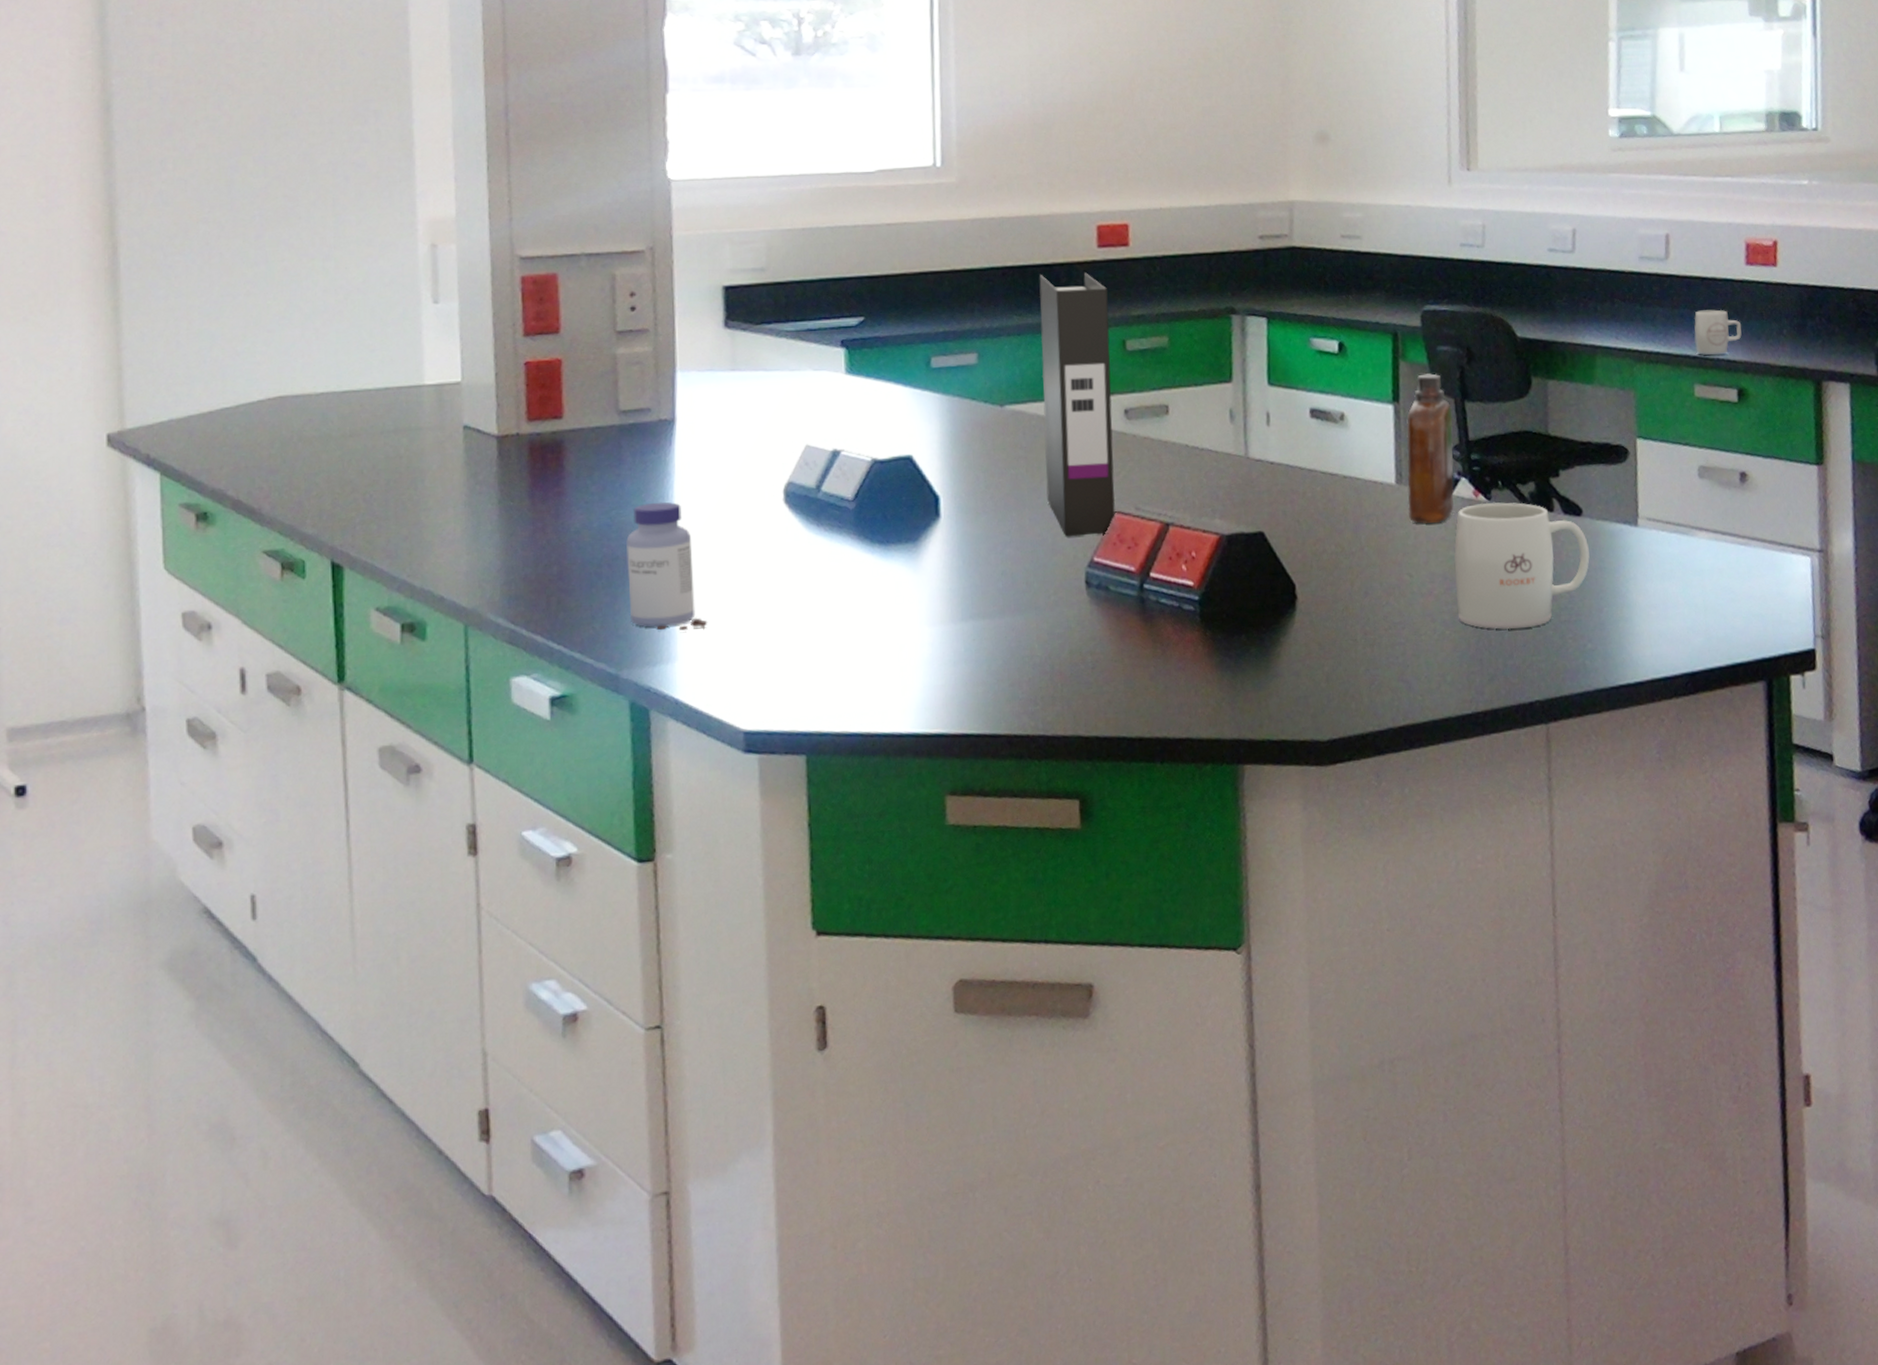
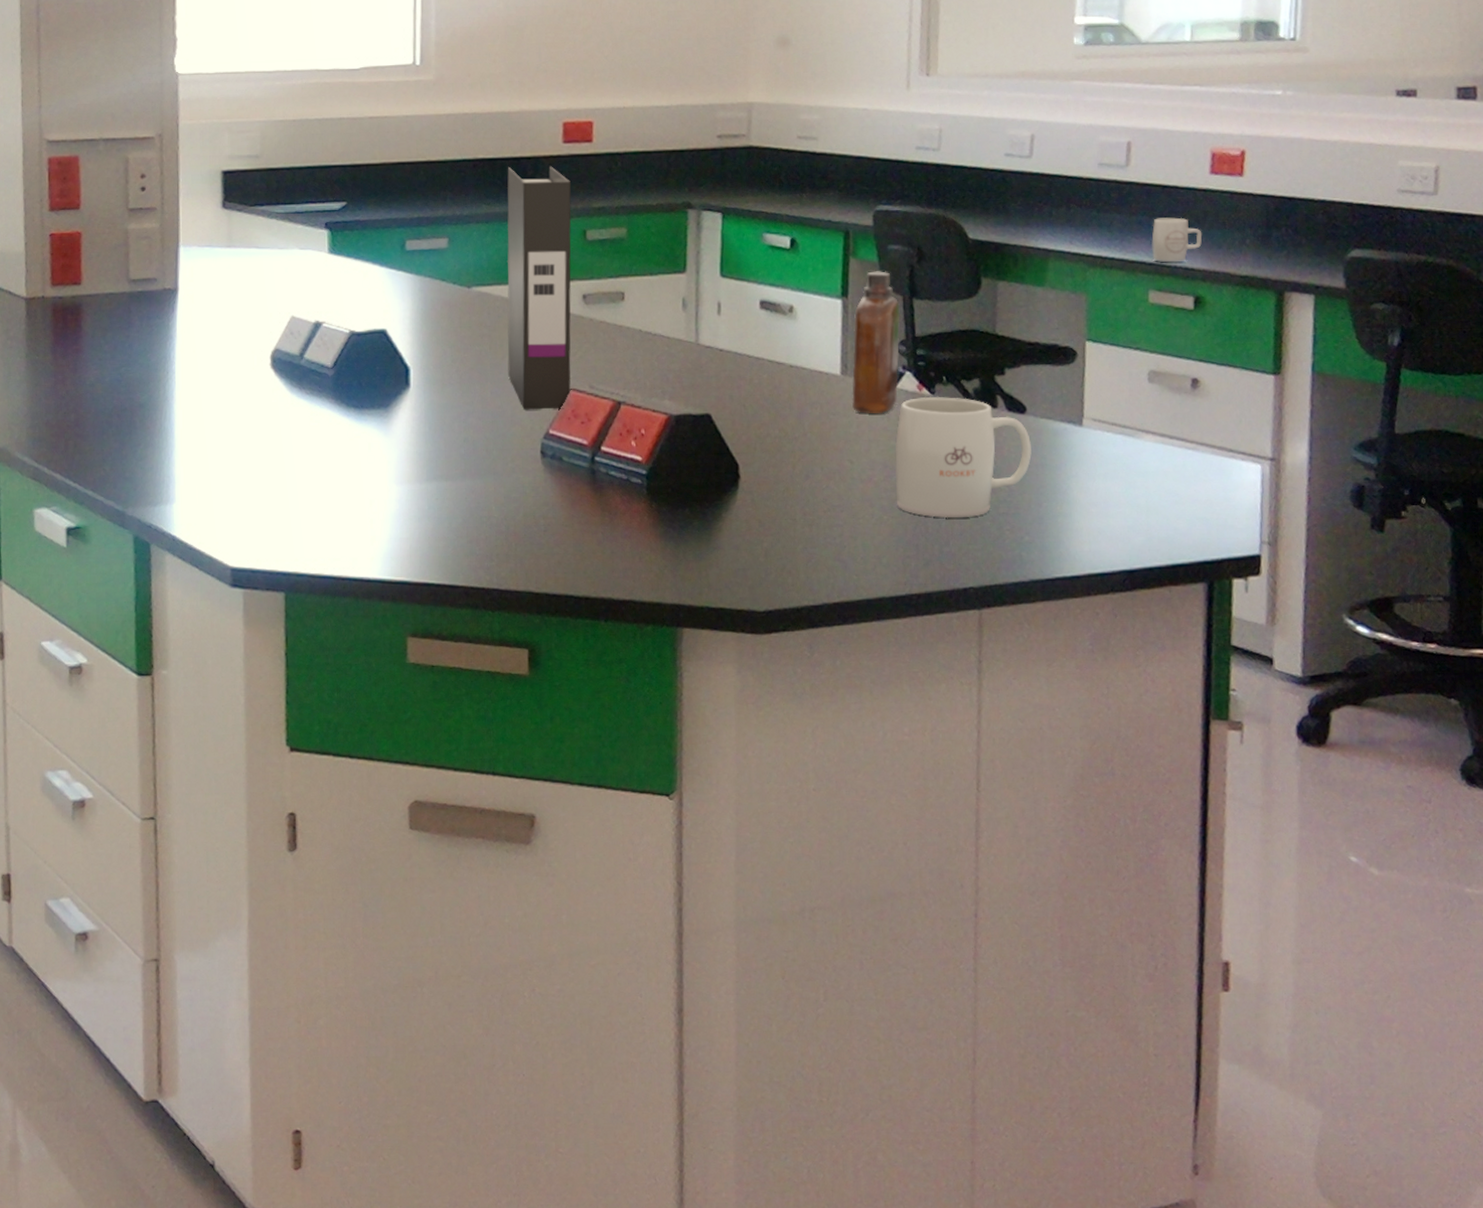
medicine bottle: present [626,502,708,631] -> none [133,362,202,476]

